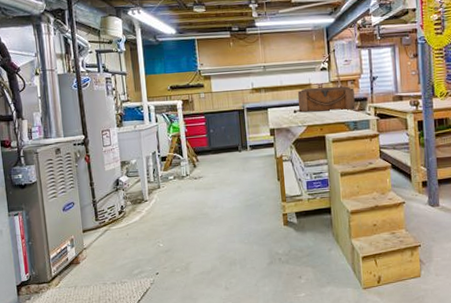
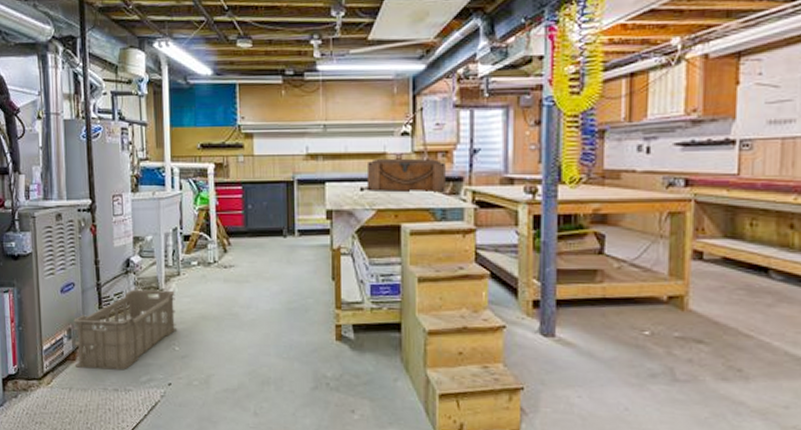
plastic crate: none [75,200,160,269] -> present [73,289,176,370]

